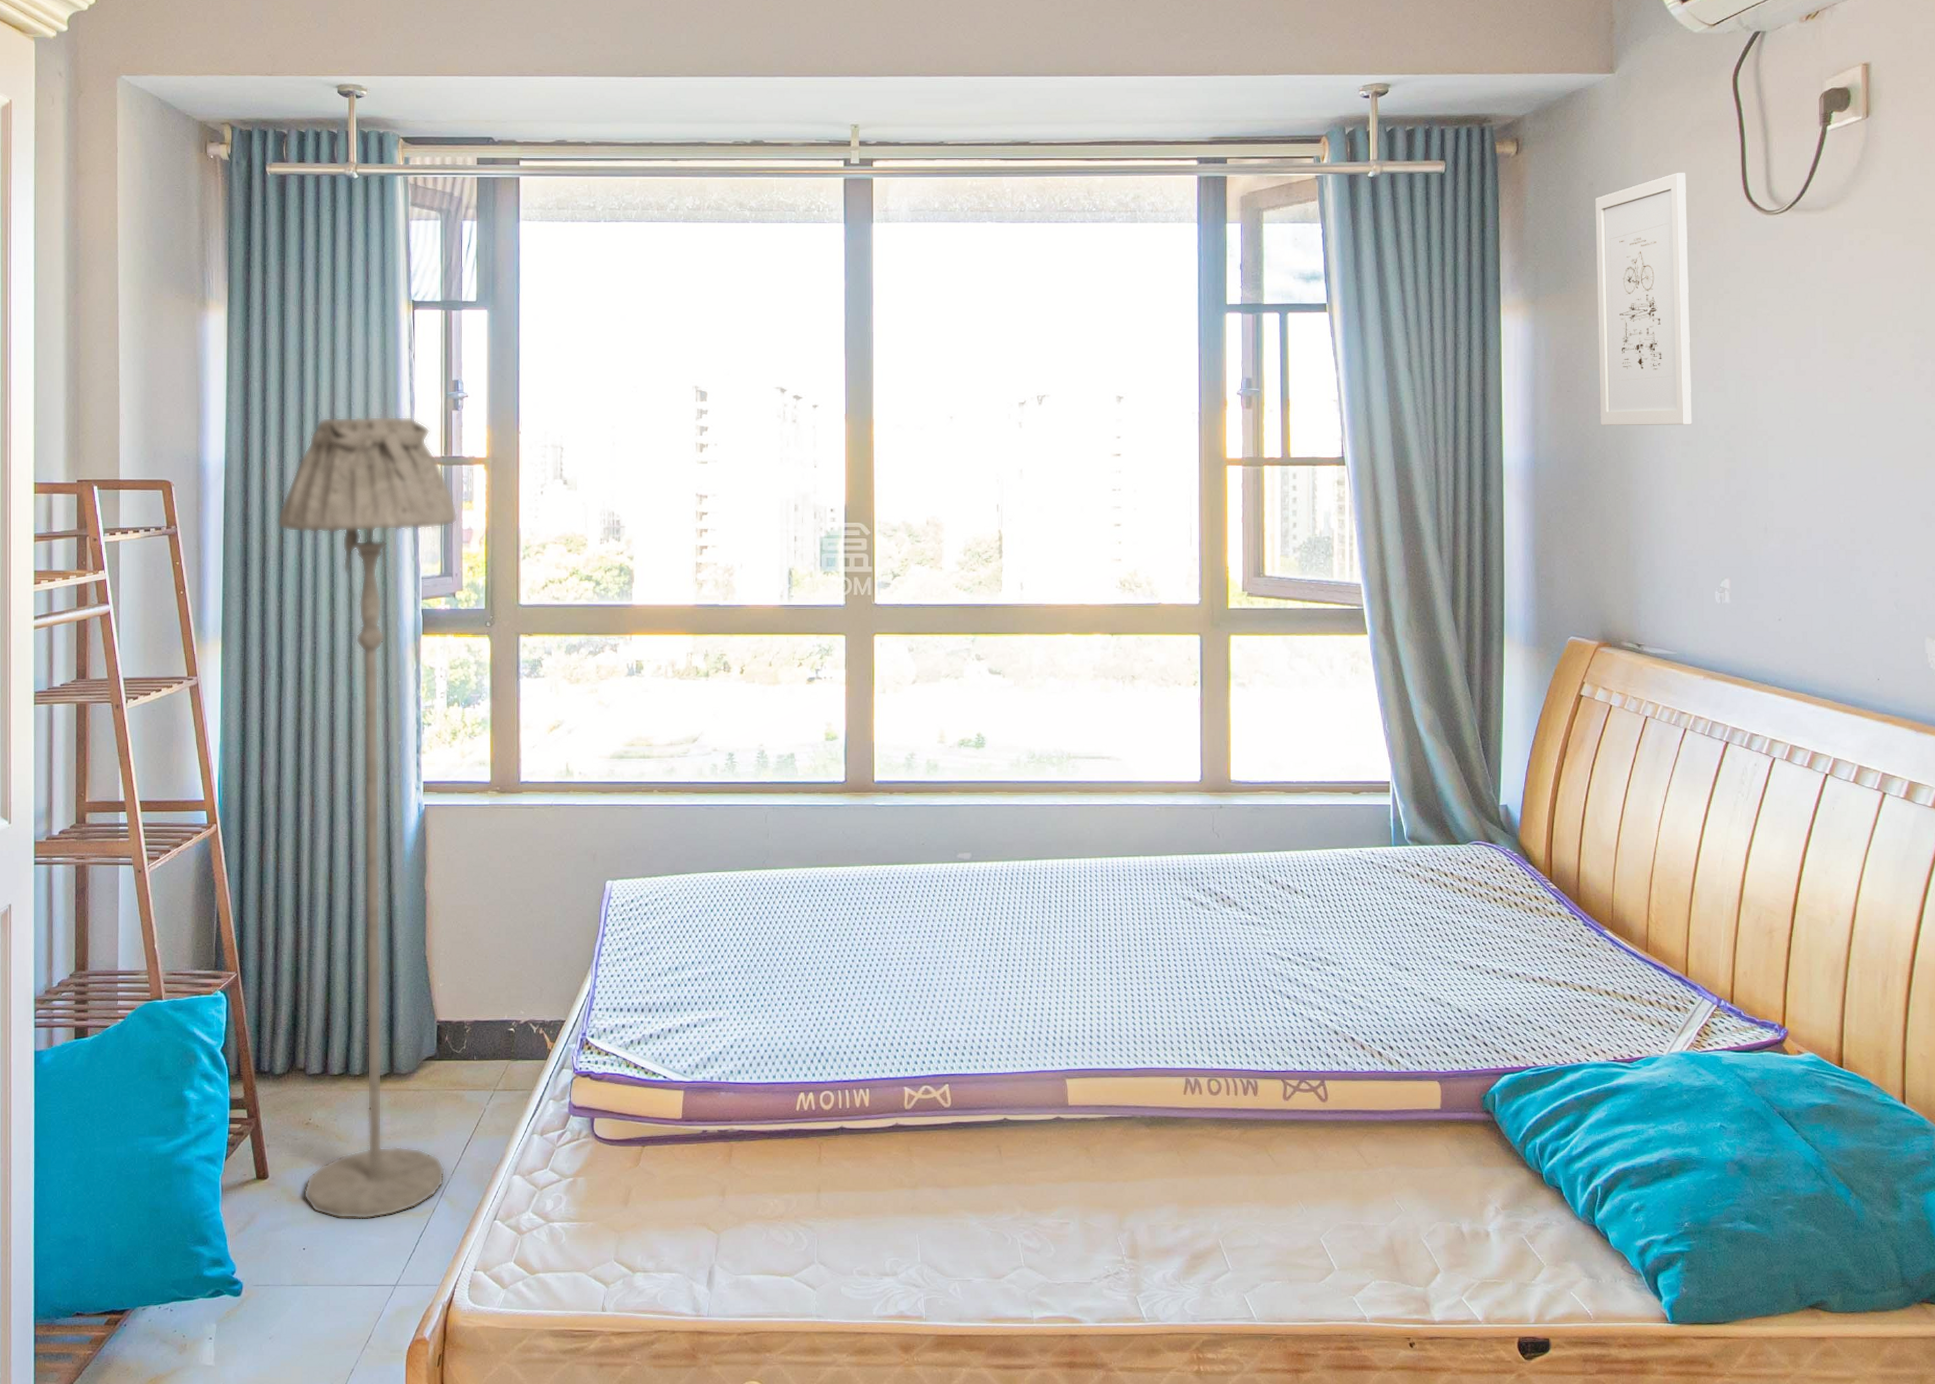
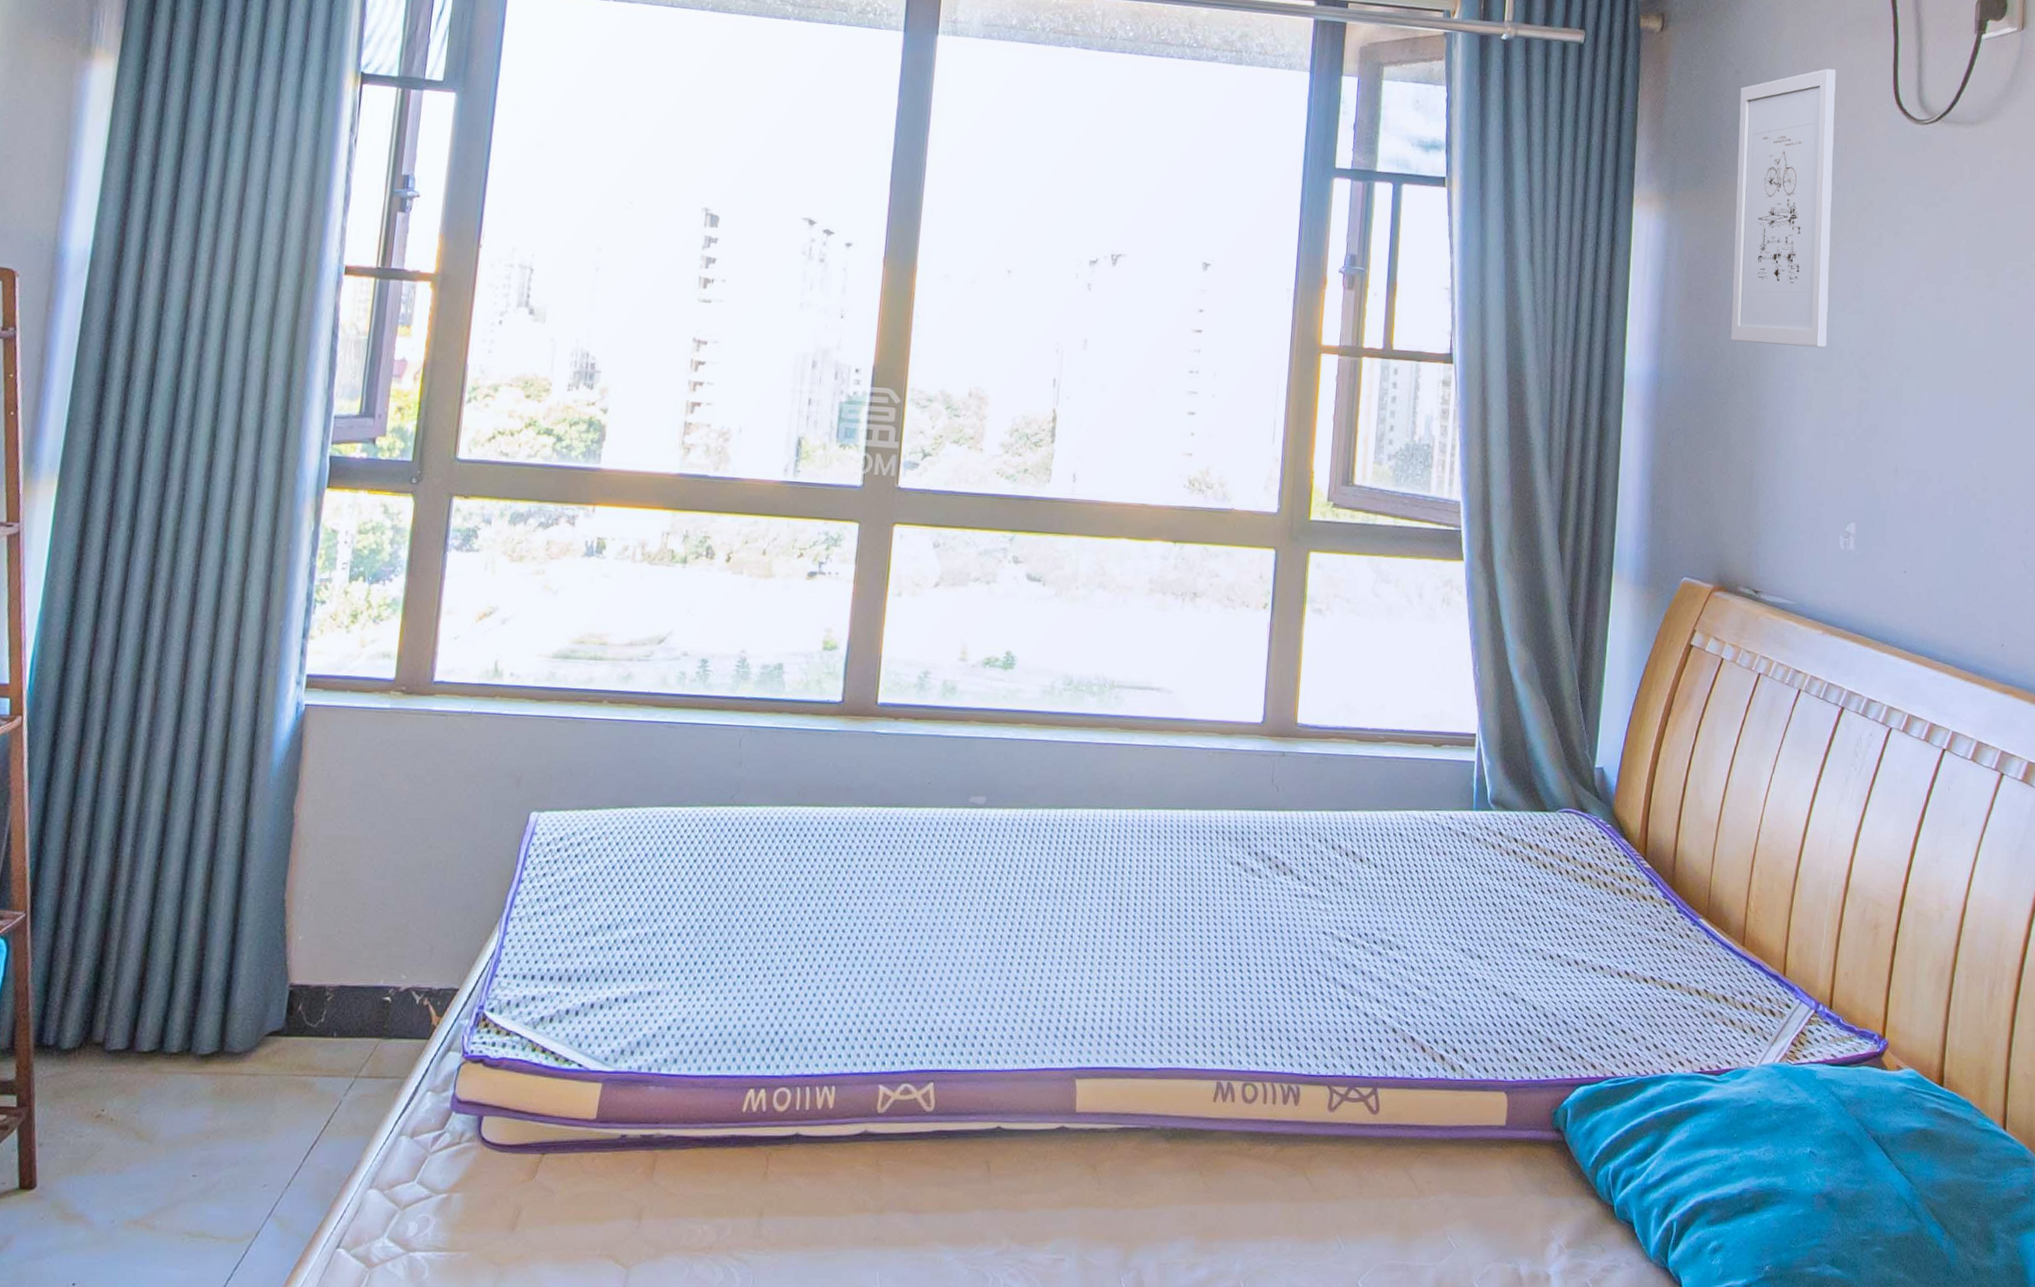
floor lamp: present [277,416,458,1220] -> none [80,206,391,1246]

